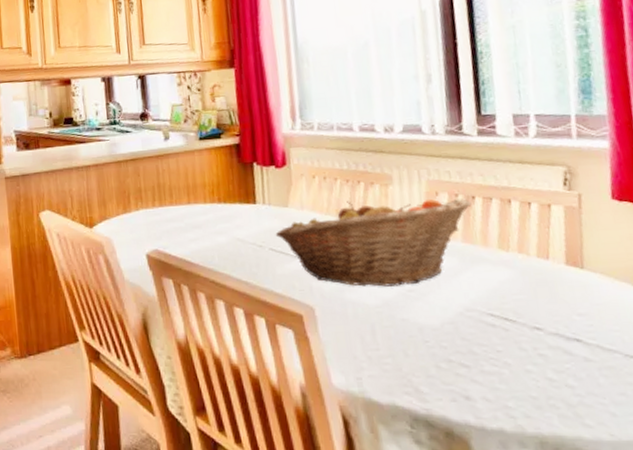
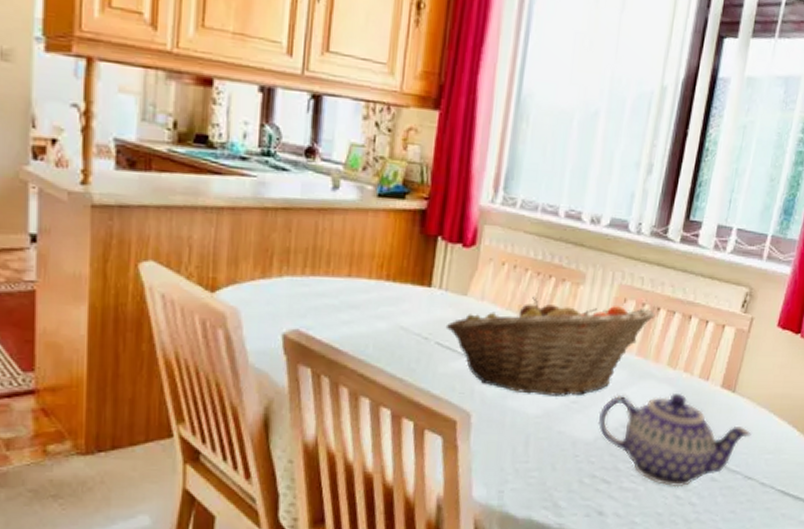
teapot: none [439,275,618,370] -> present [599,394,752,488]

